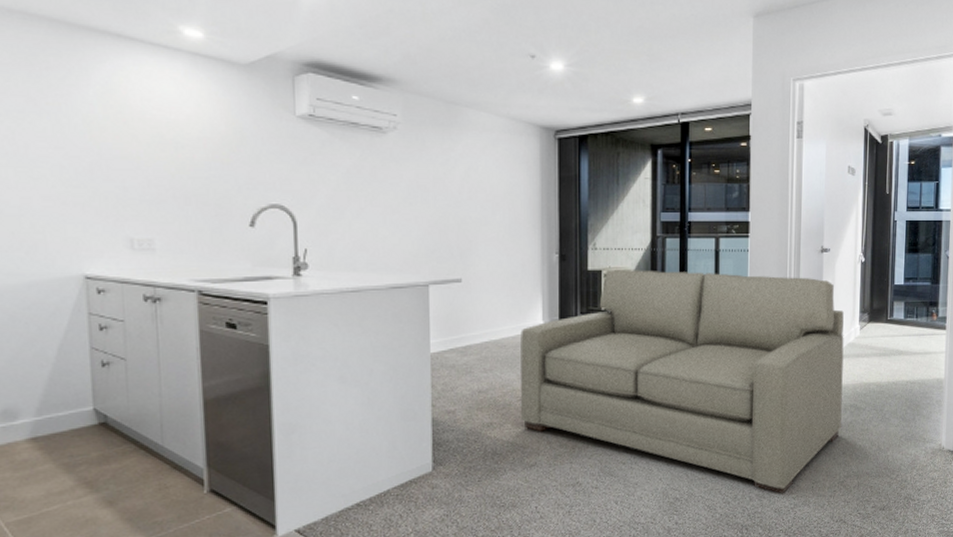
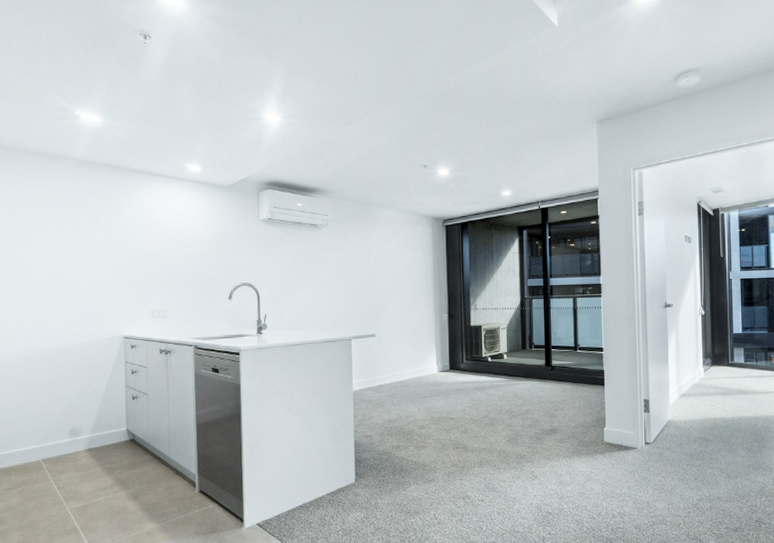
sofa: present [520,268,844,494] -> none [420,324,693,513]

